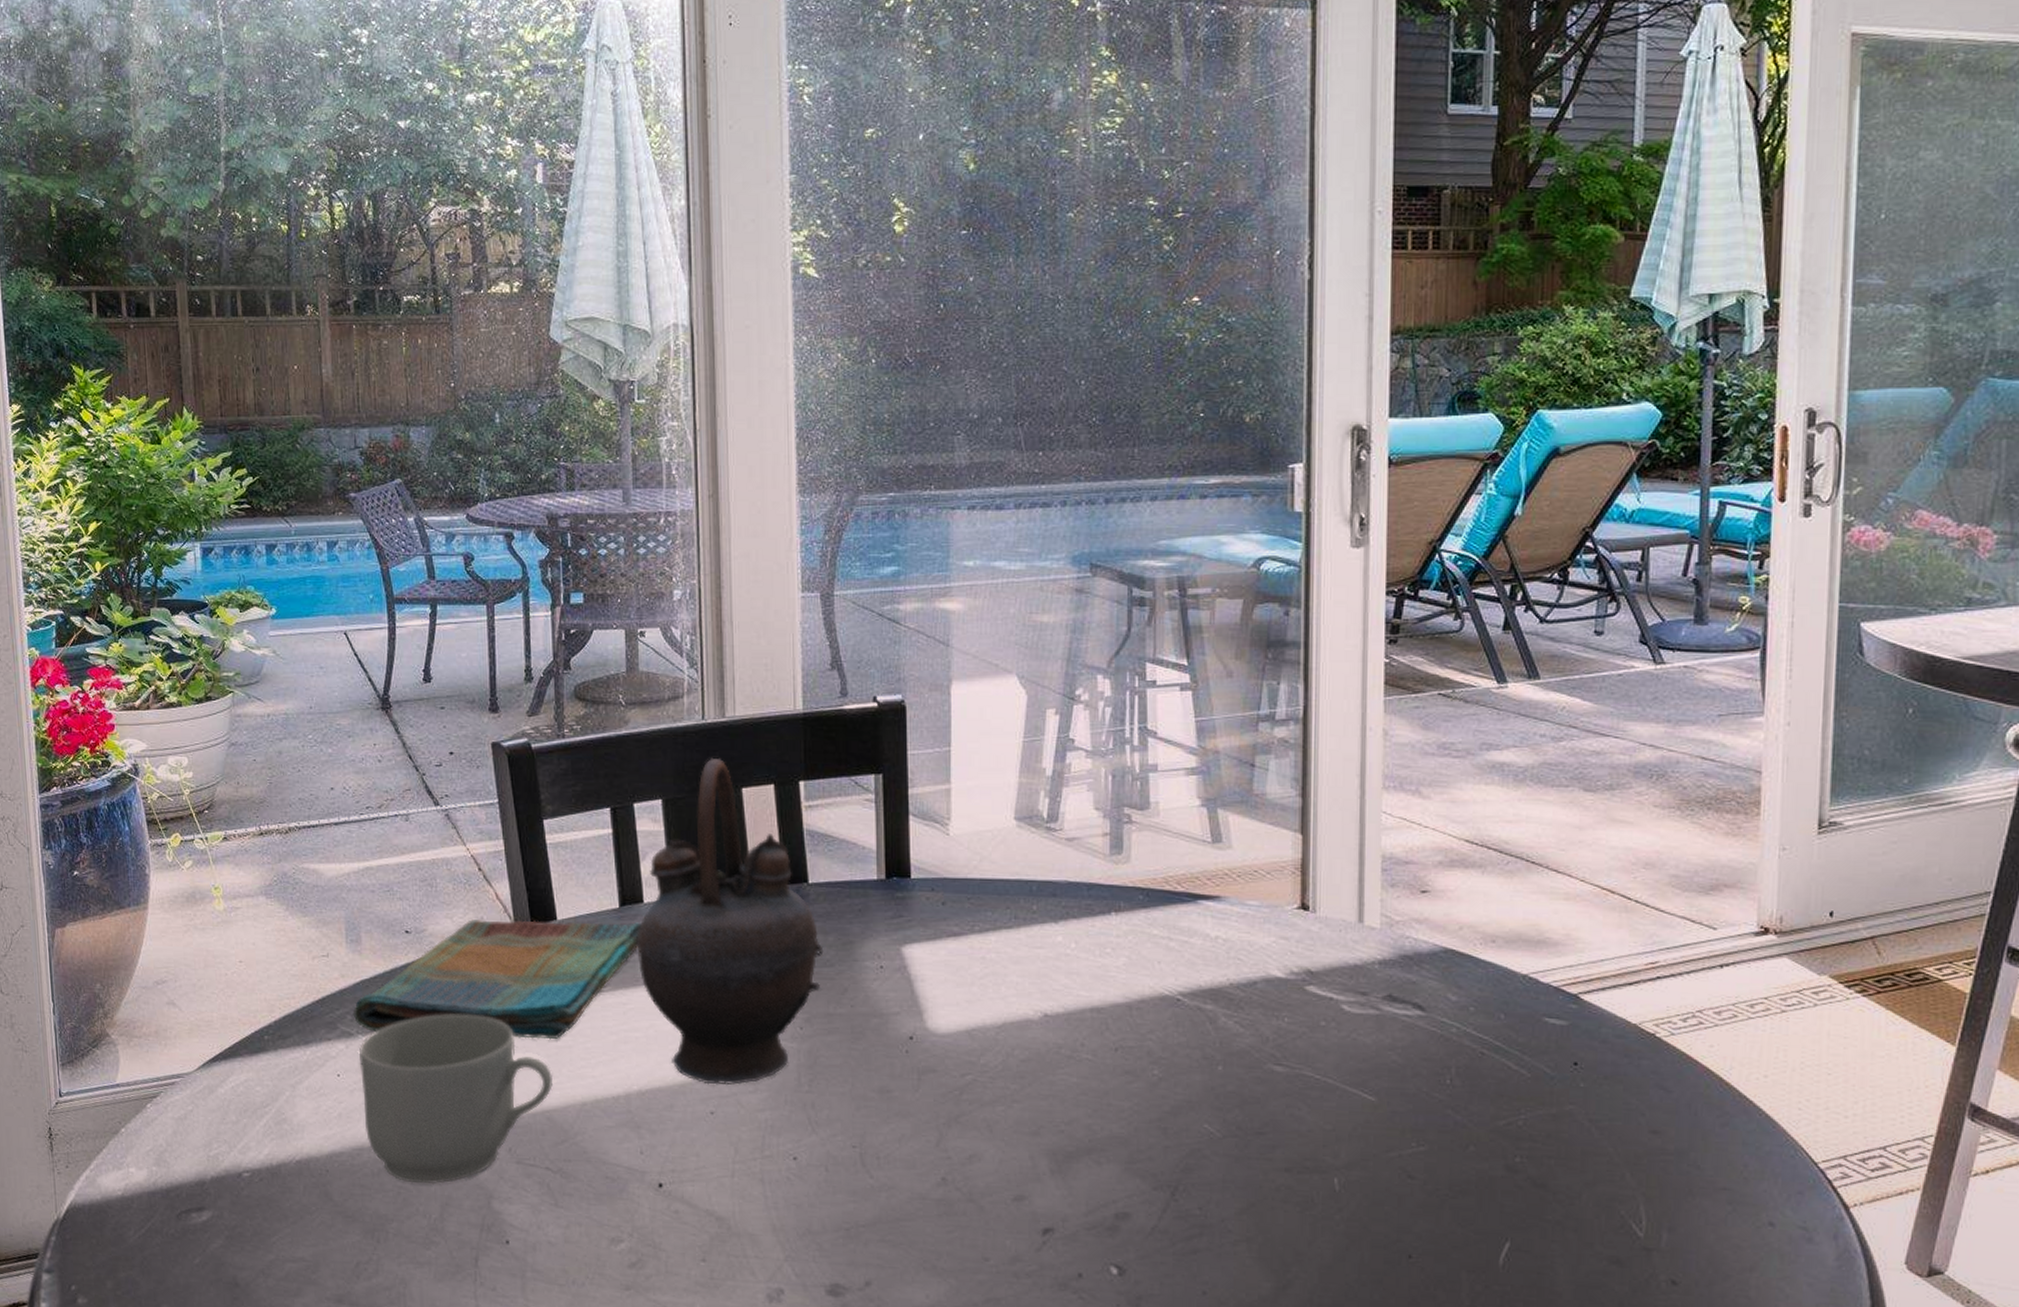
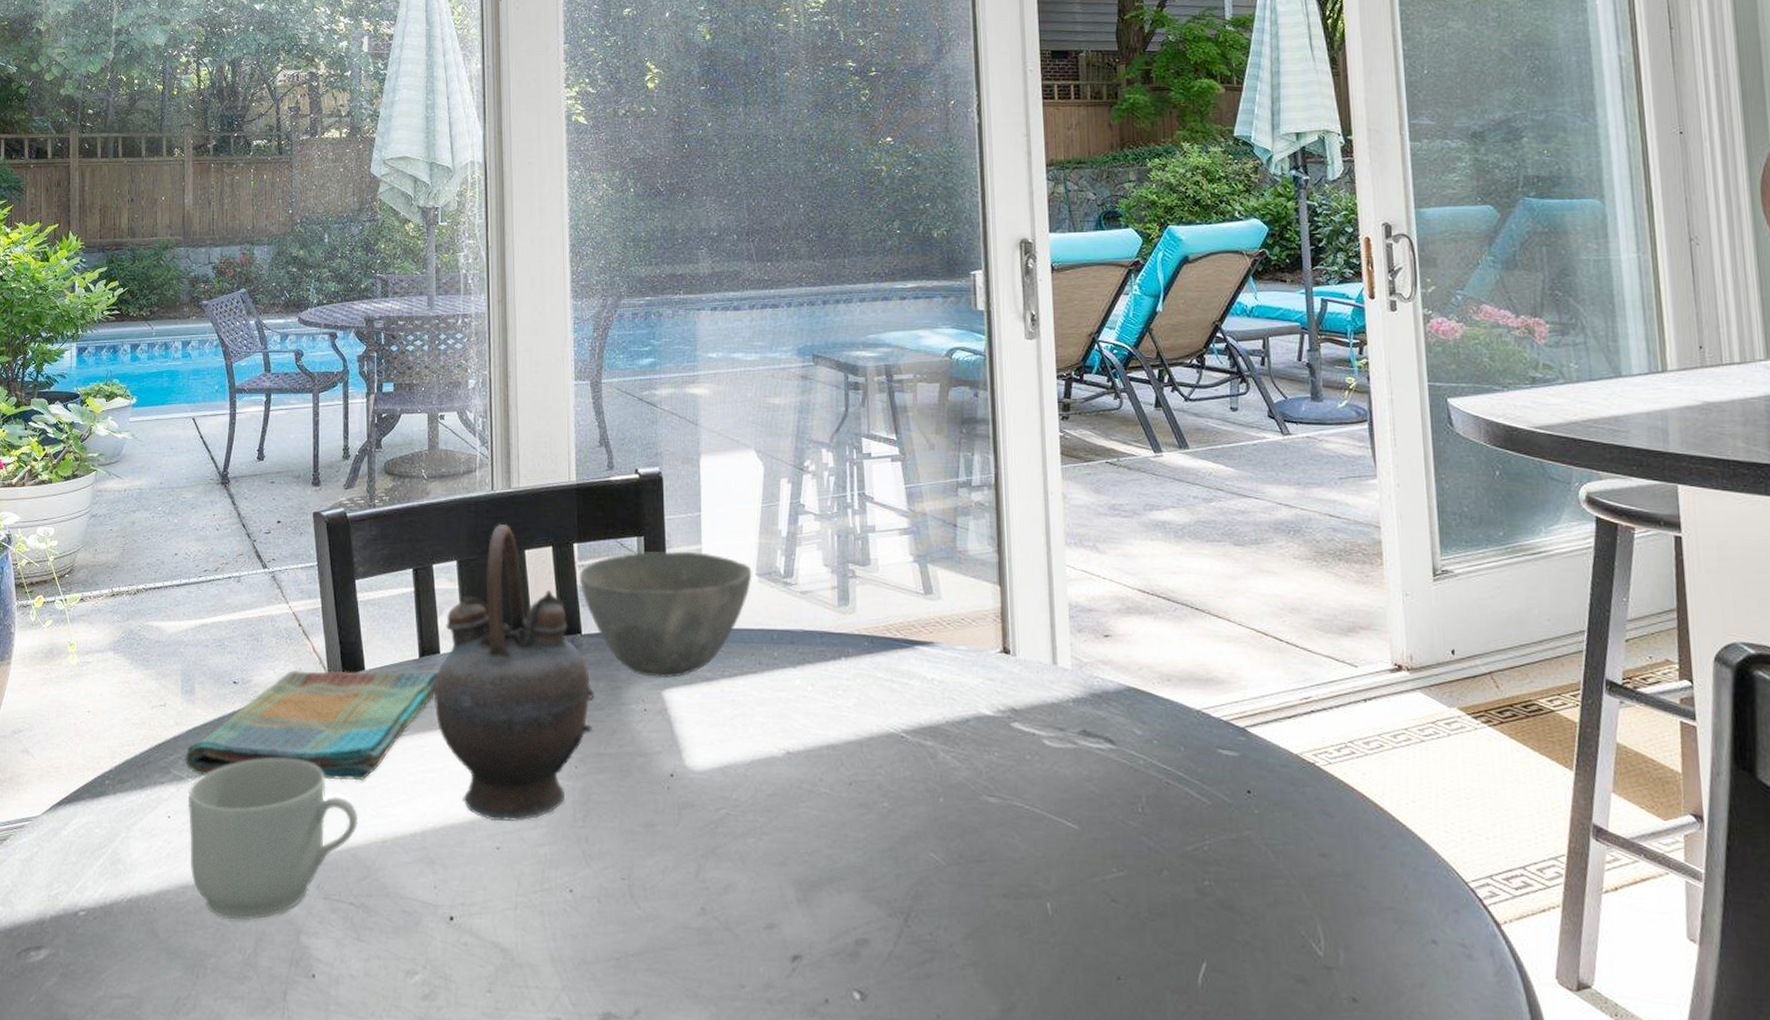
bowl: none [805,791,1010,933] -> present [579,551,752,679]

